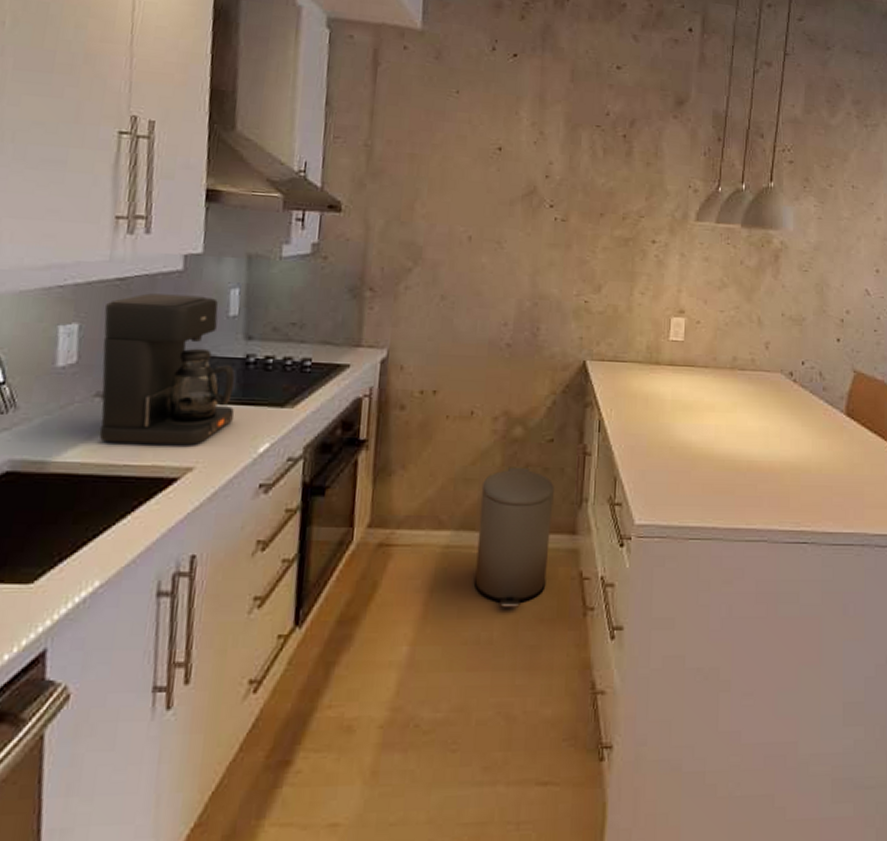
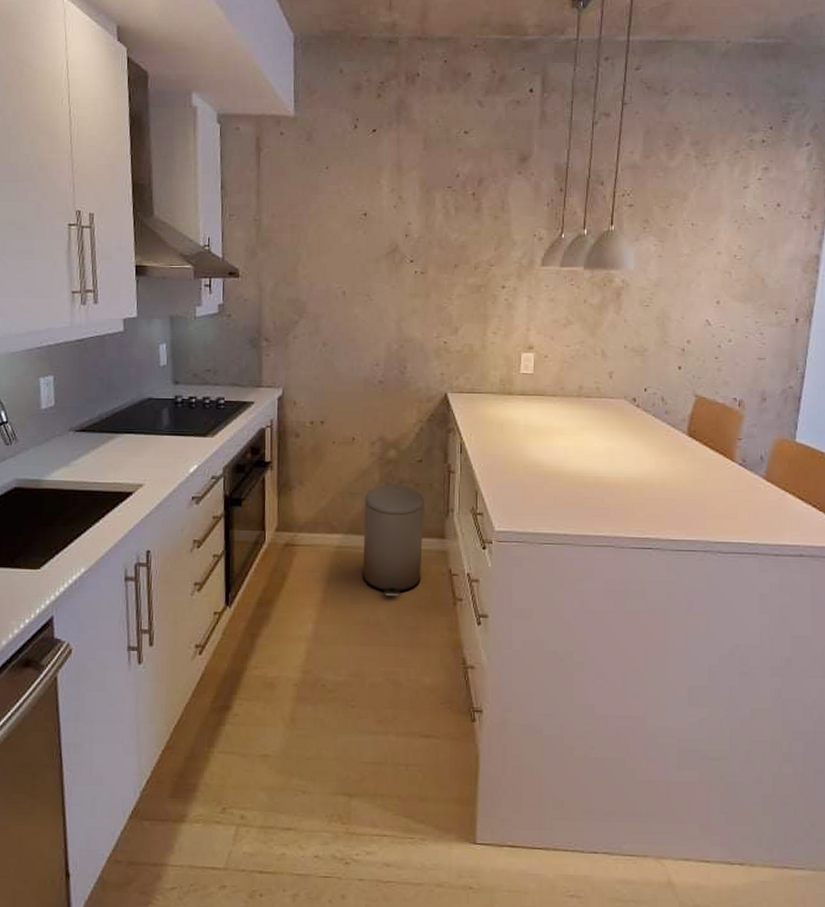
coffee maker: present [99,293,235,445] -> none [71,350,170,467]

